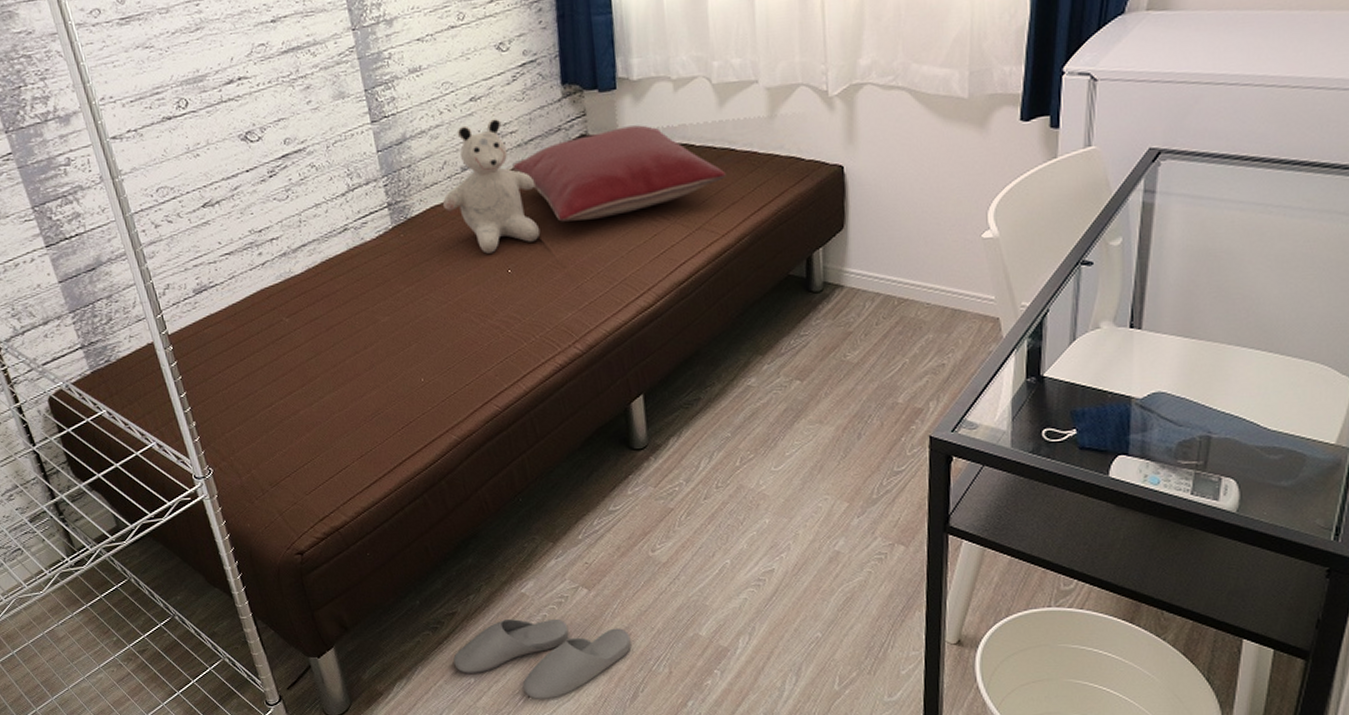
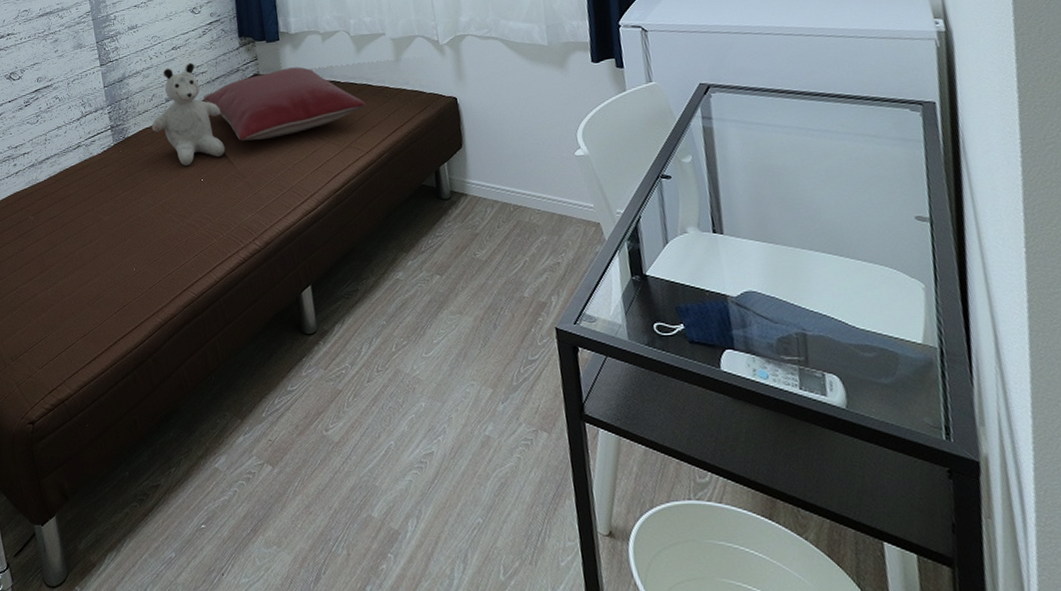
slippers: present [453,618,632,700] -> none [157,494,313,579]

